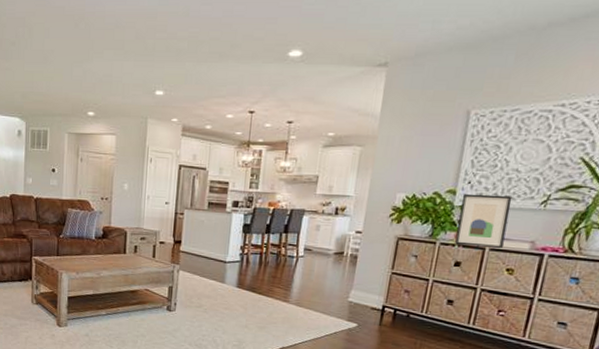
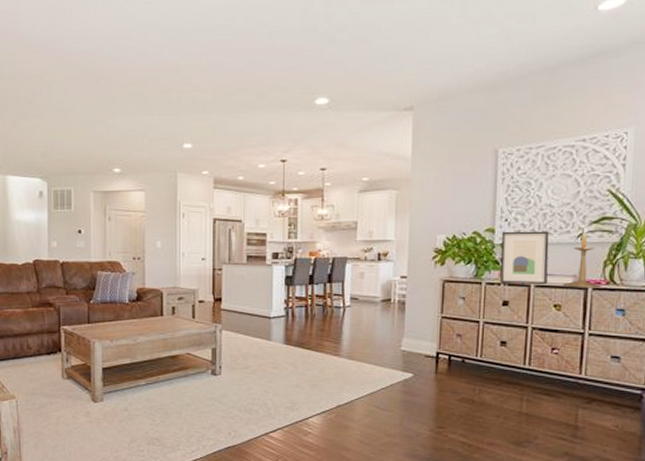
candlestick: none [519,193,559,256] -> present [563,226,602,288]

